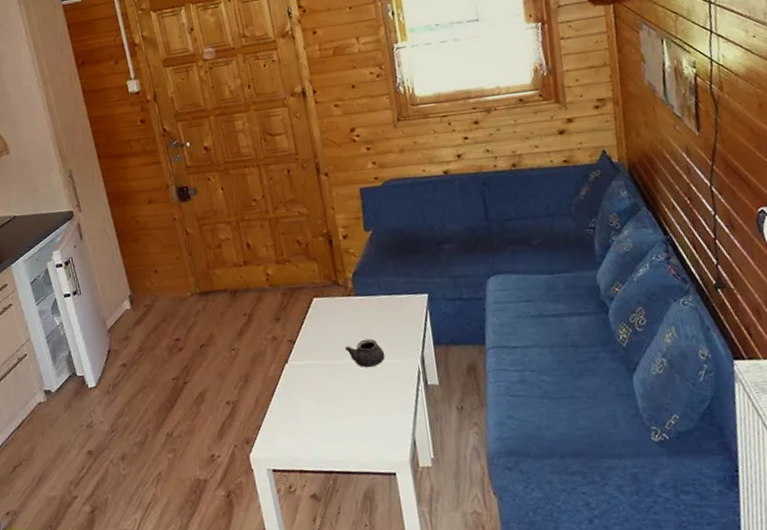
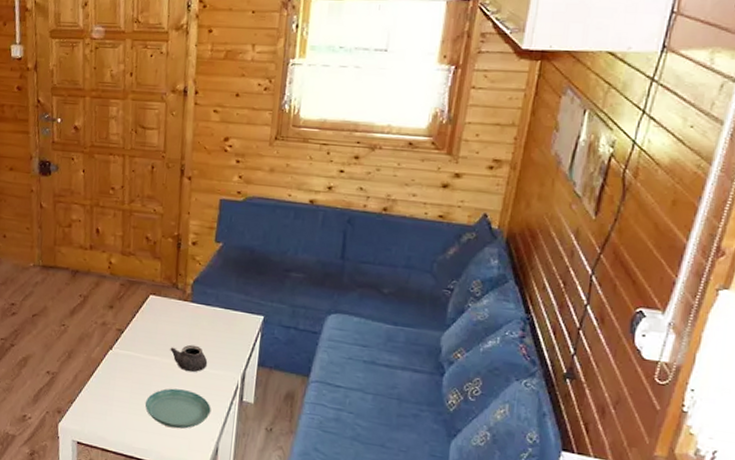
saucer: none [332,387,400,431] -> present [145,388,211,429]

